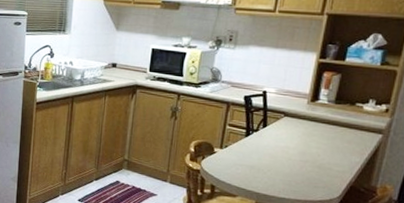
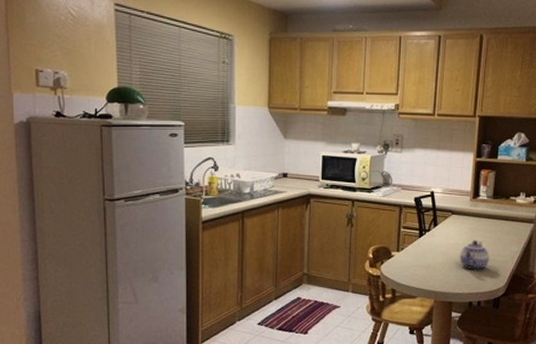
teapot: none [288,145,324,178] -> present [459,240,489,270]

